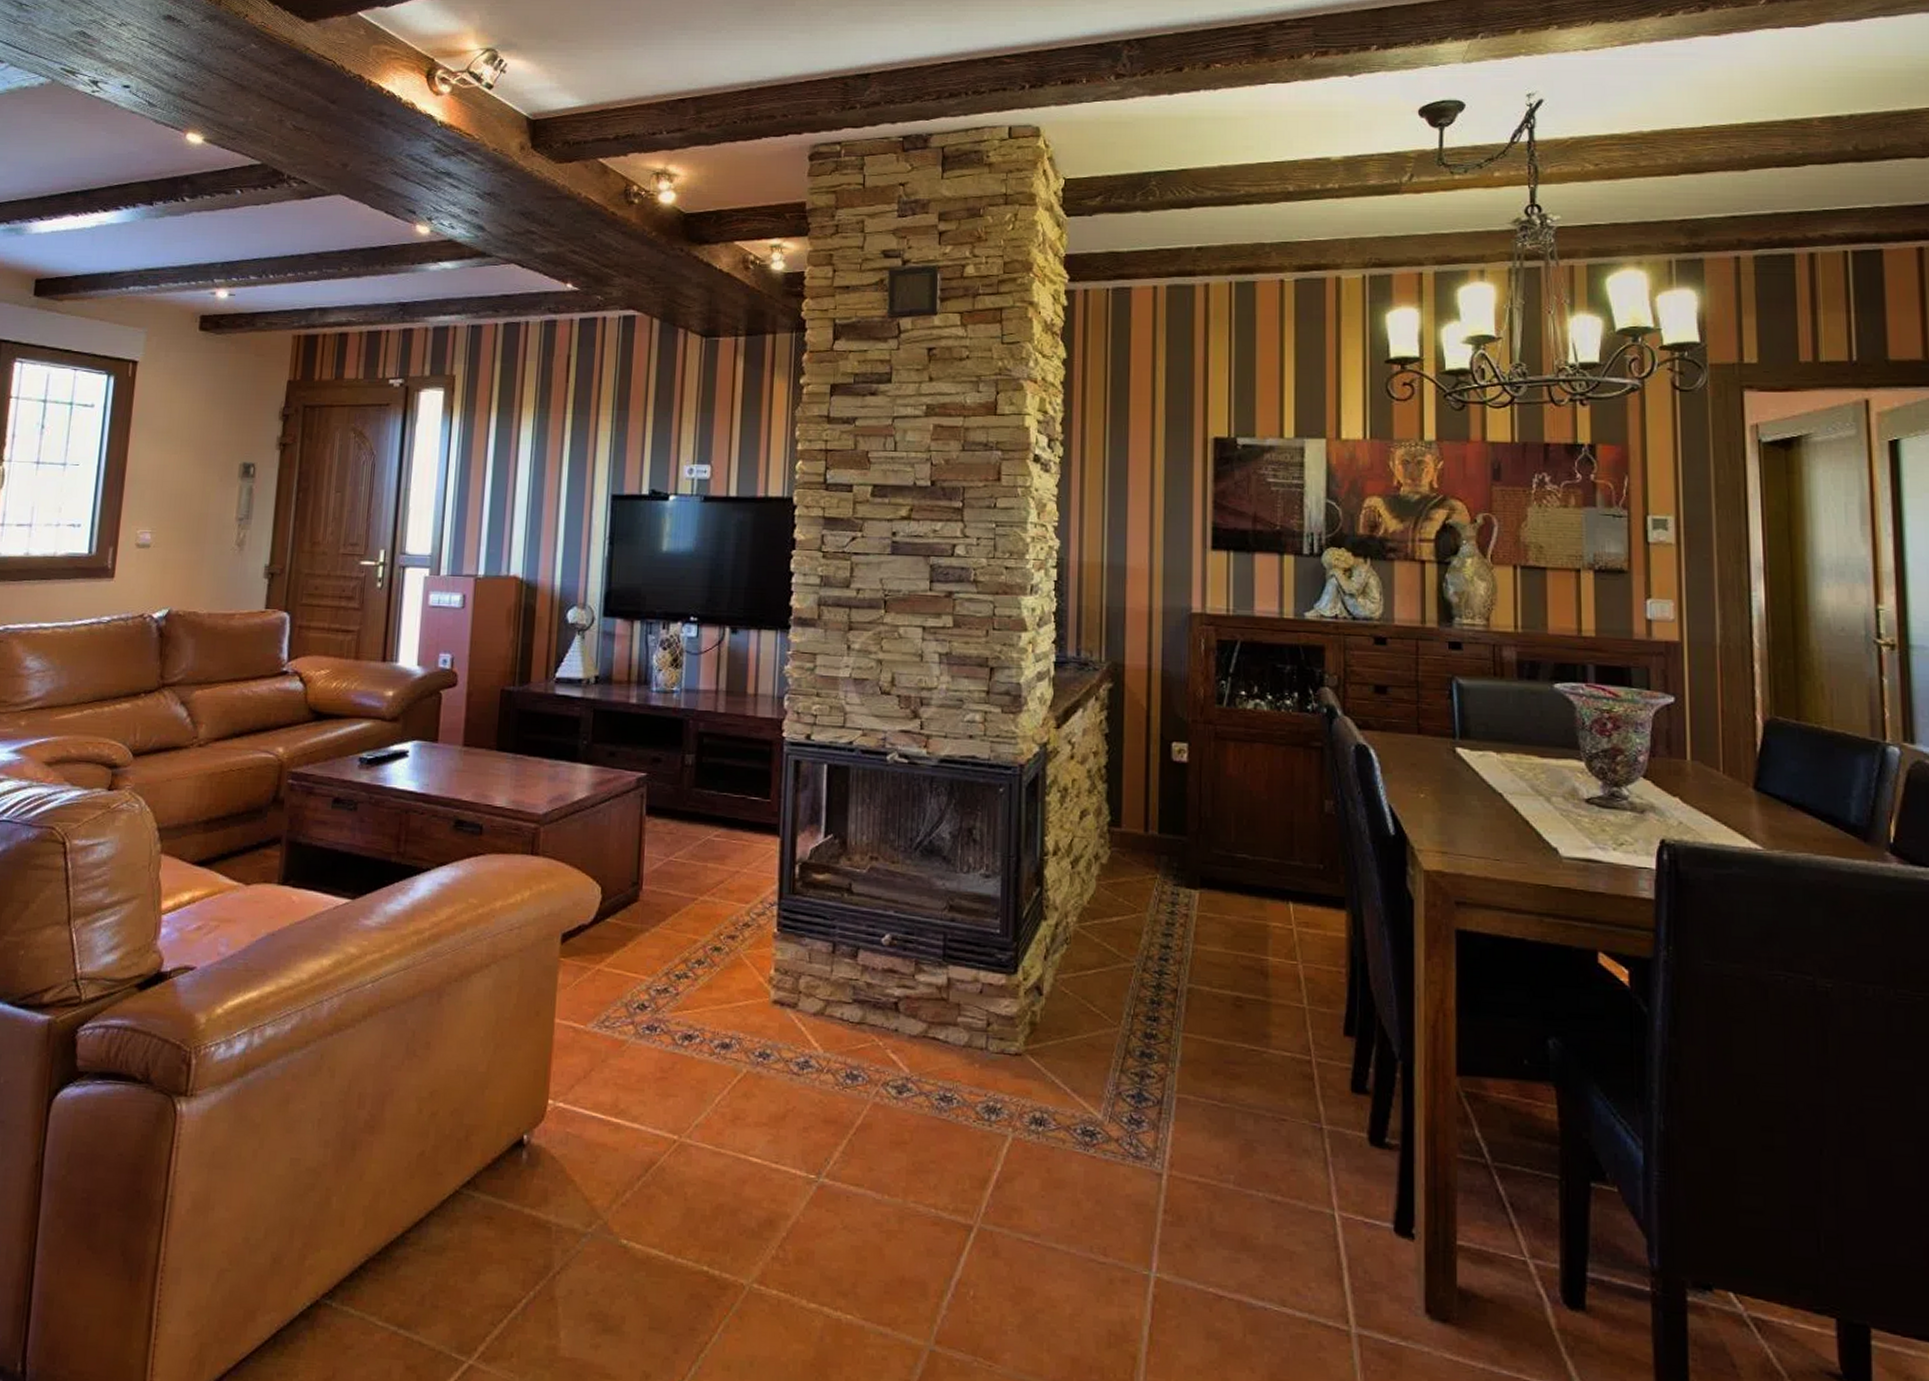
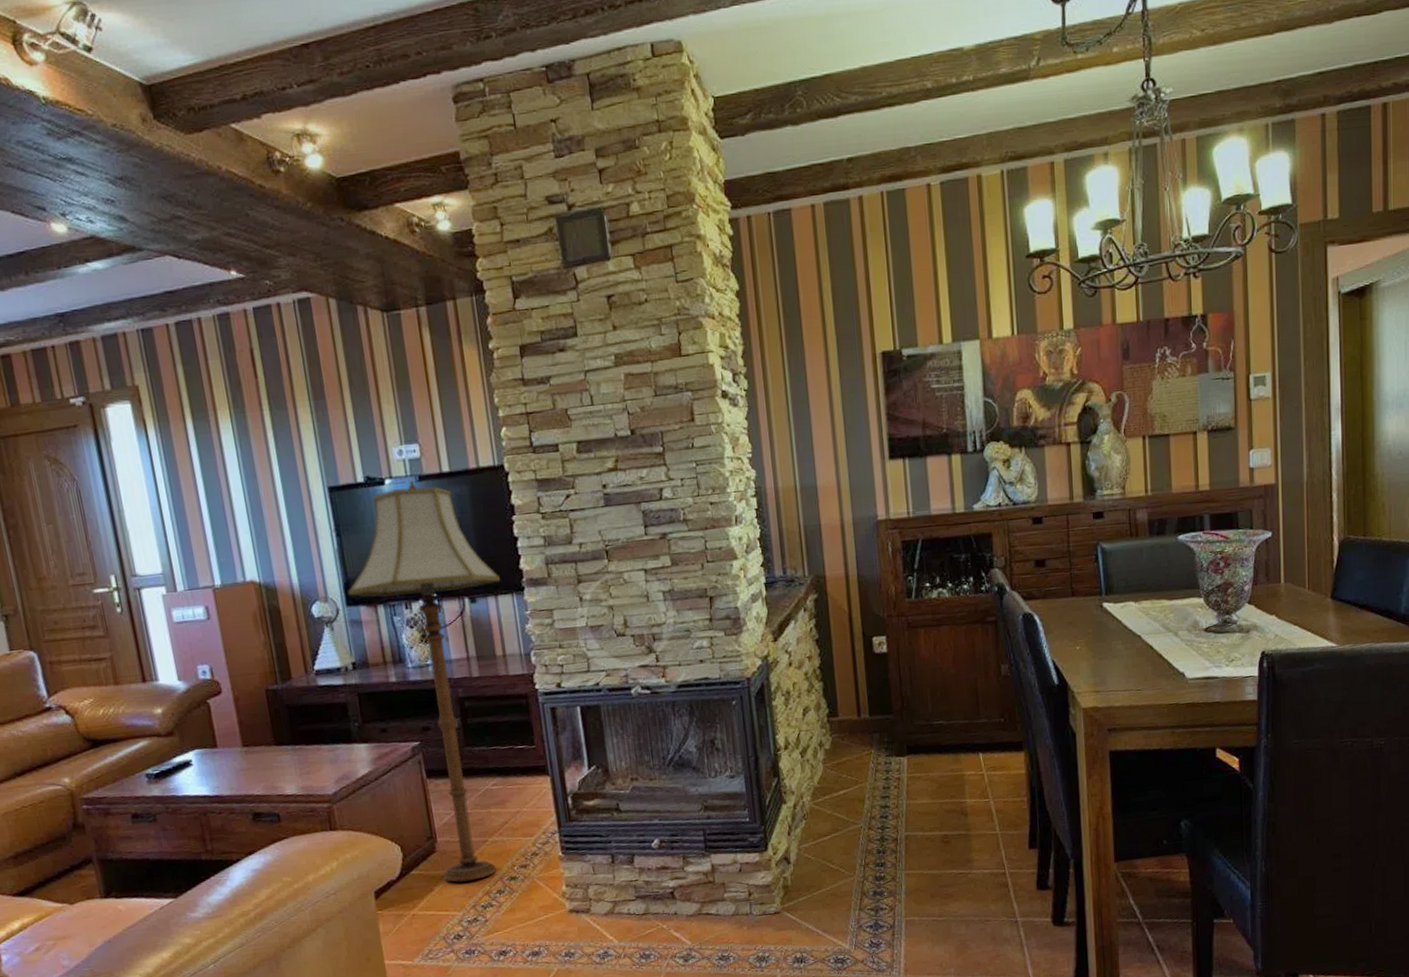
floor lamp: none [608,499,767,943] -> present [348,480,500,882]

